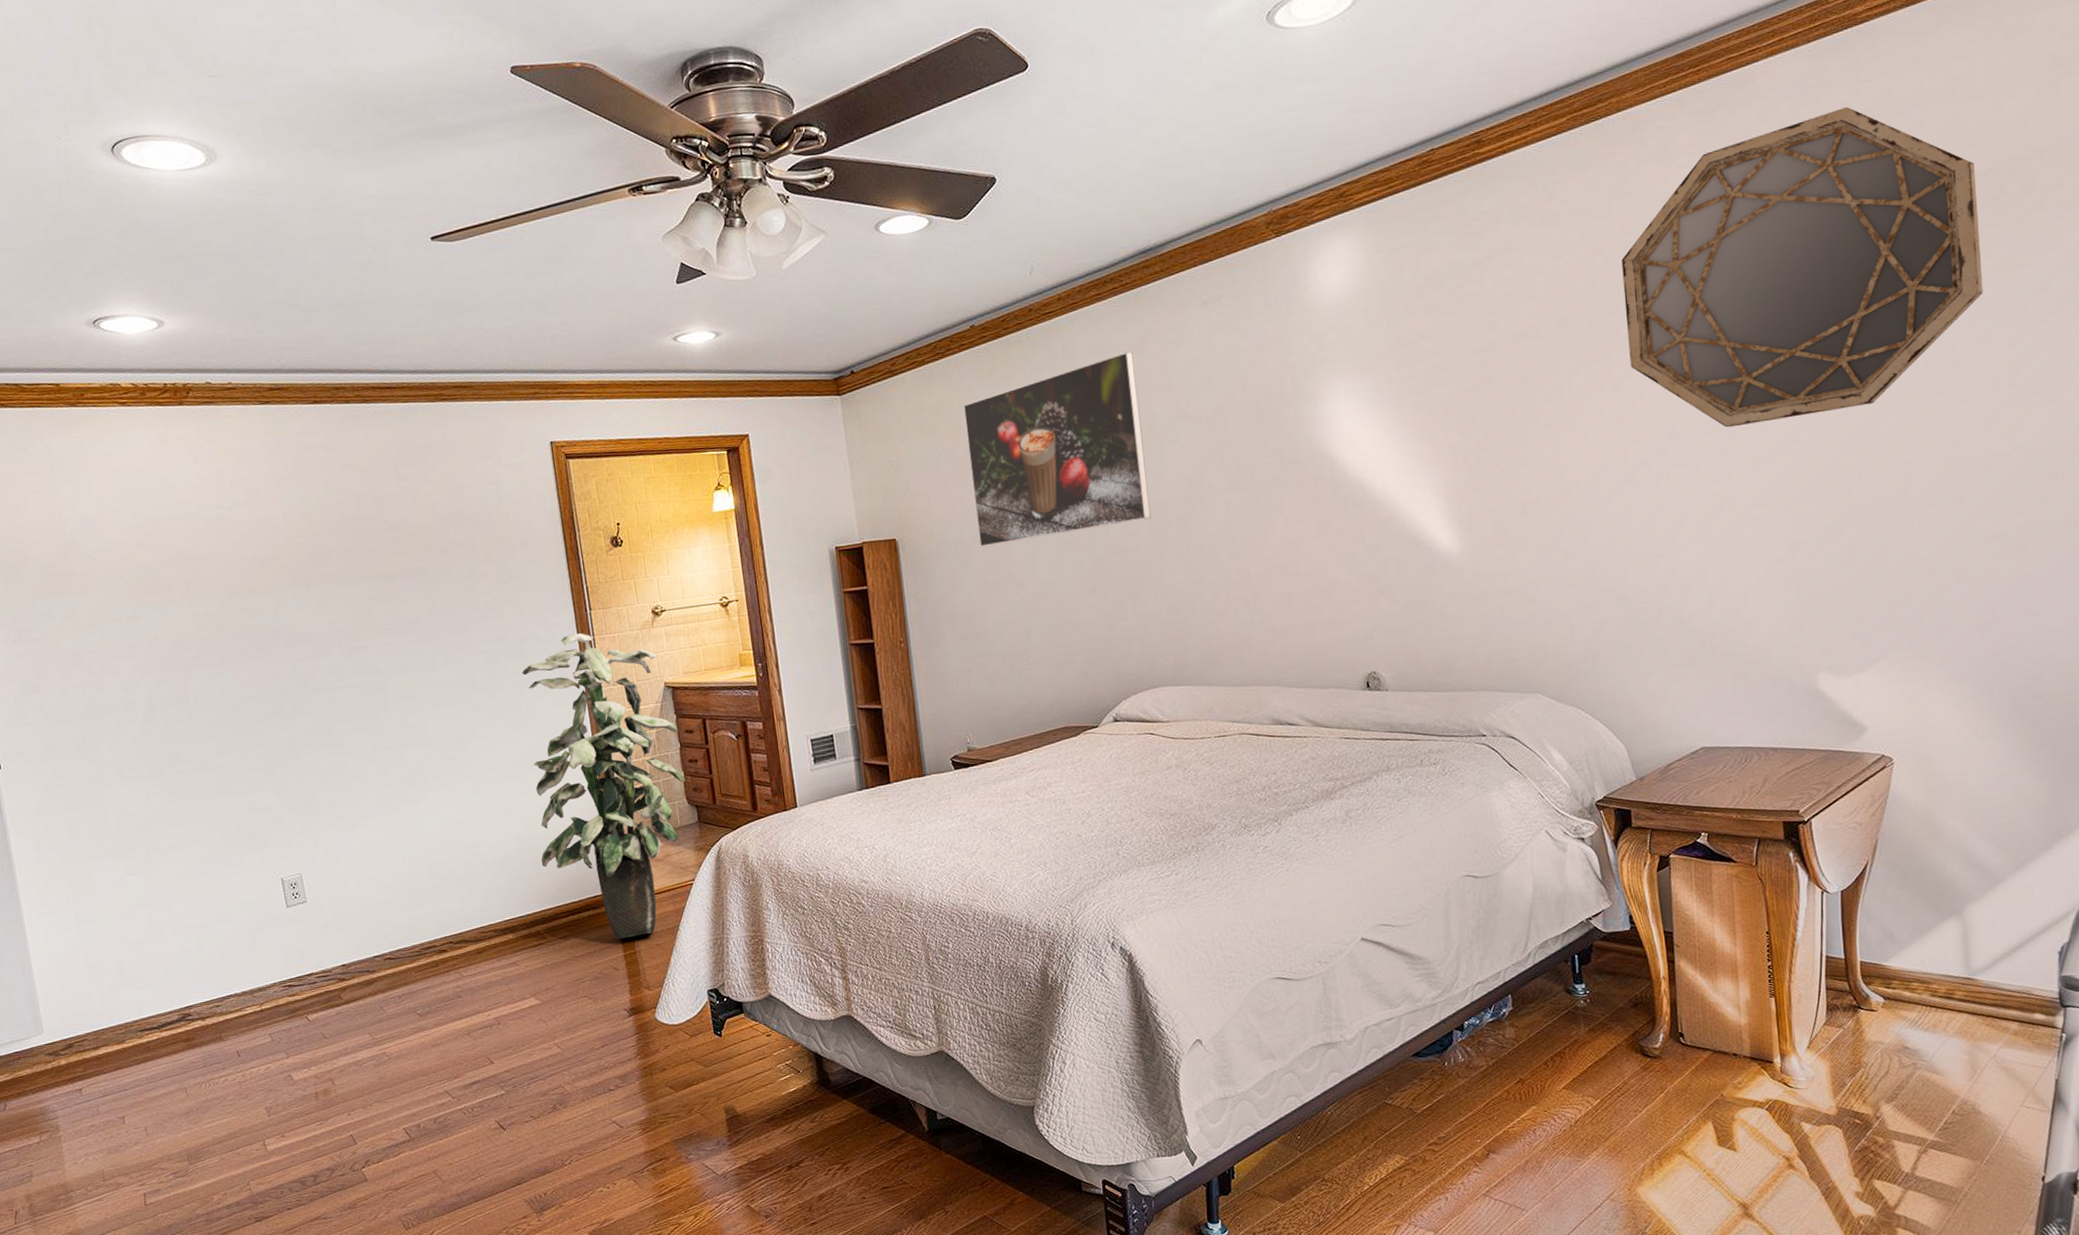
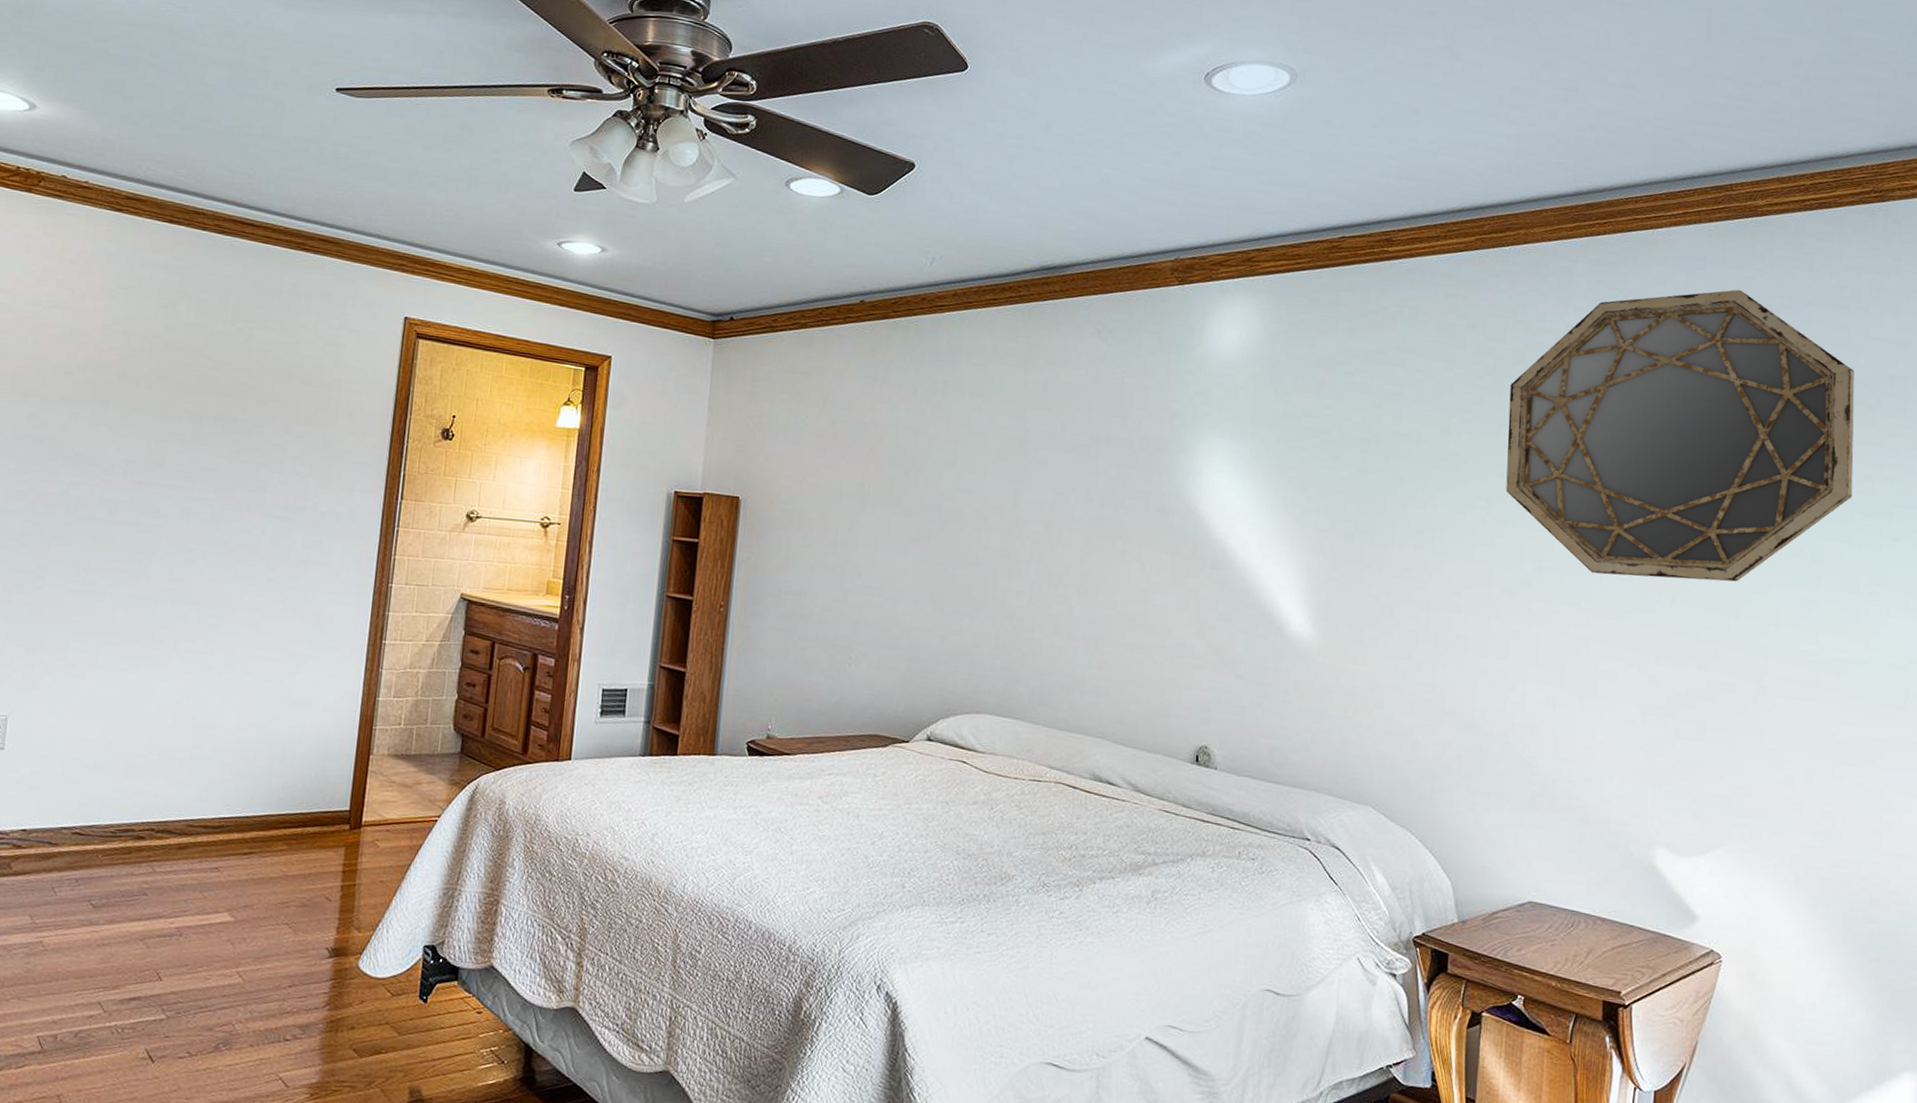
indoor plant: present [522,633,686,939] -> none [276,520,463,867]
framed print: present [962,351,1152,547] -> none [824,361,1018,535]

